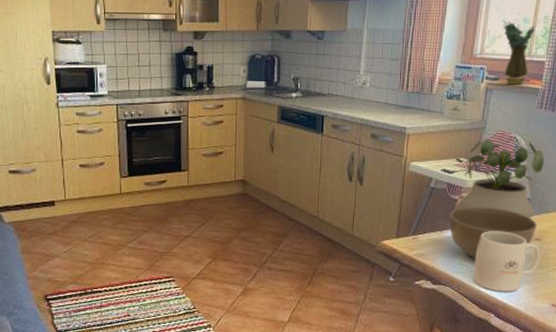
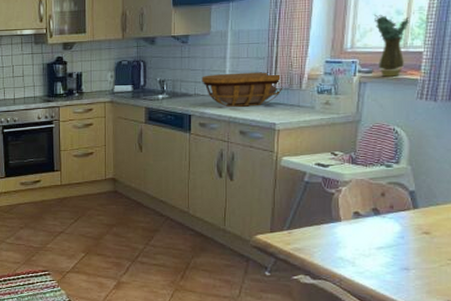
basket: none [336,73,415,109] -> present [202,72,283,107]
bowl: present [449,207,538,260] -> none [327,200,426,255]
potted plant: present [459,139,544,219] -> none [336,132,428,211]
mug: present [473,231,541,292] -> none [356,225,431,288]

